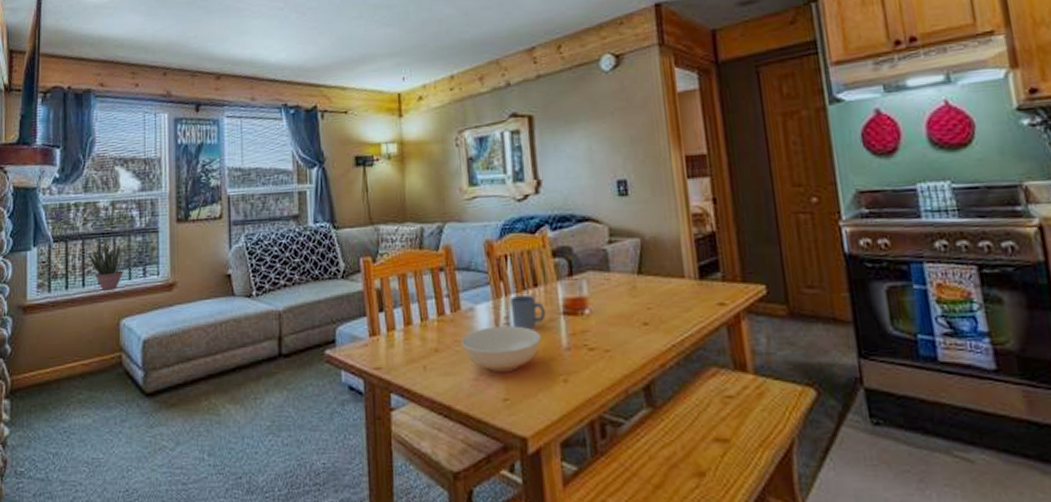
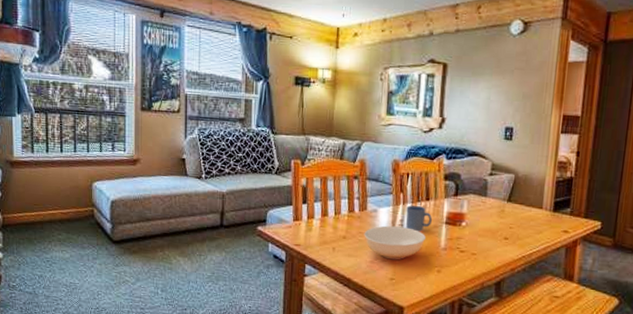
potted plant: present [89,242,124,292] -> none [66,118,95,159]

